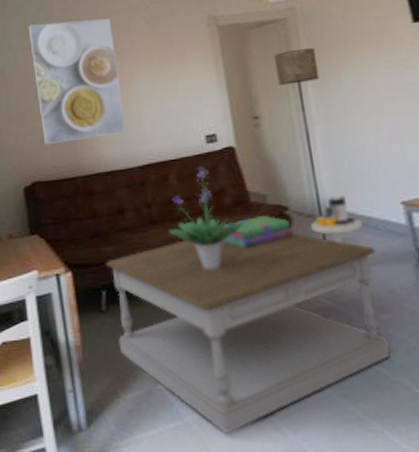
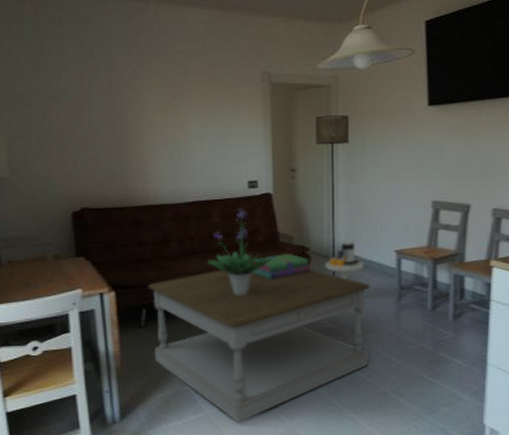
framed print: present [28,18,127,144] -> none [84,51,178,174]

